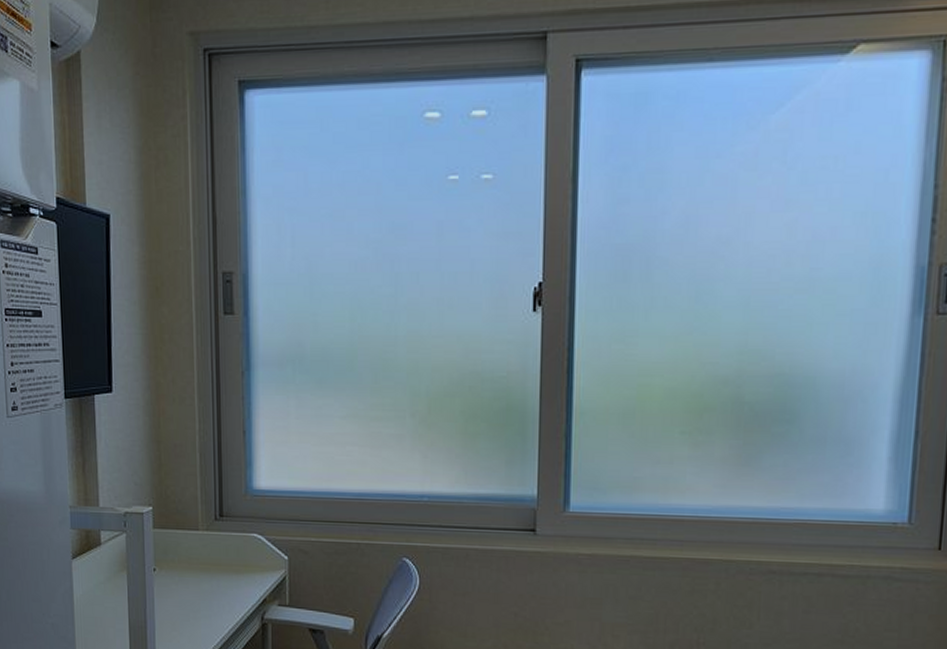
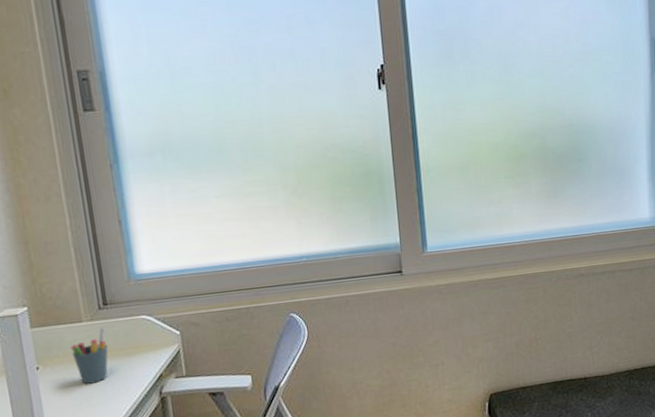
pen holder: none [185,539,219,595] -> present [71,327,108,384]

